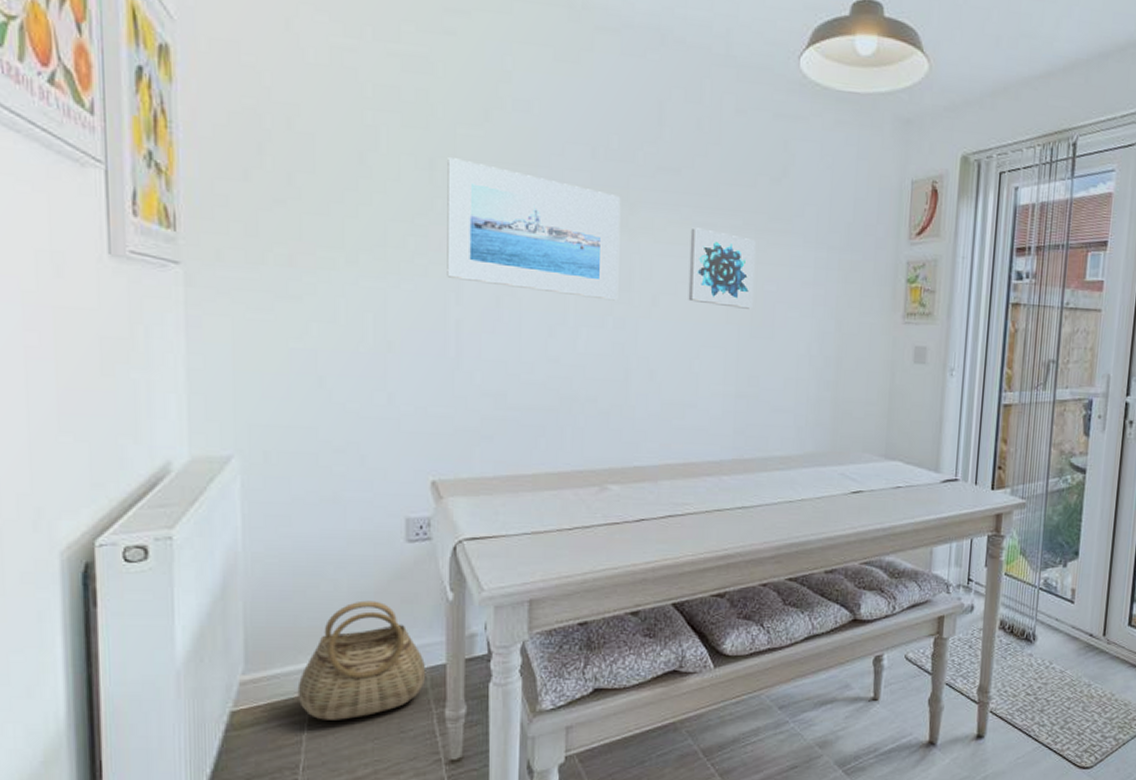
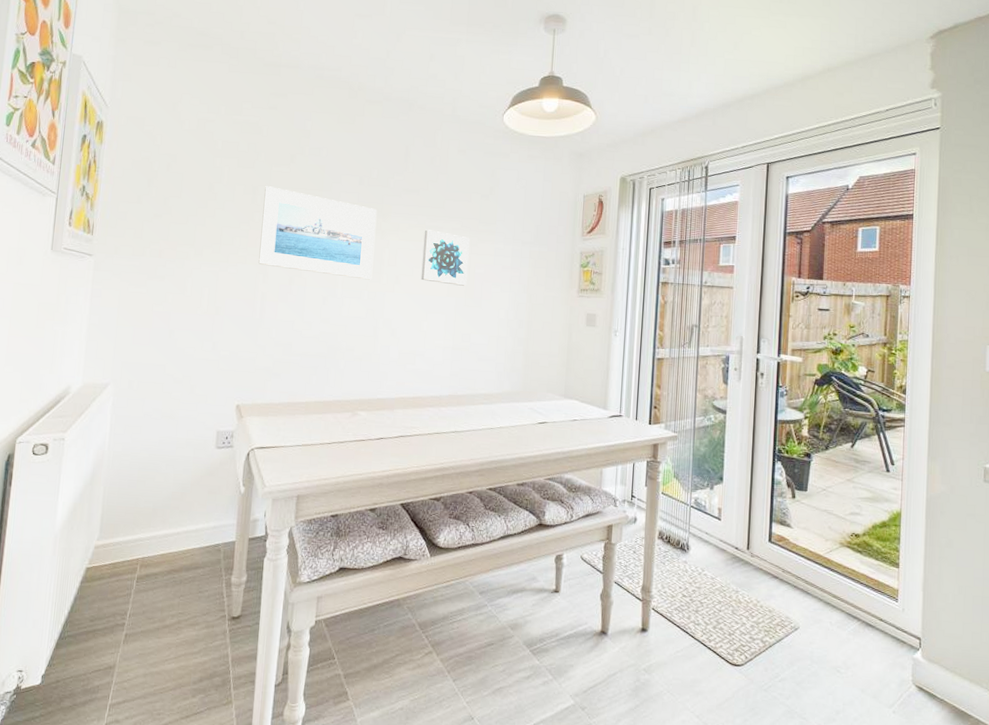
basket: present [297,600,426,720] -> none [132,490,221,580]

